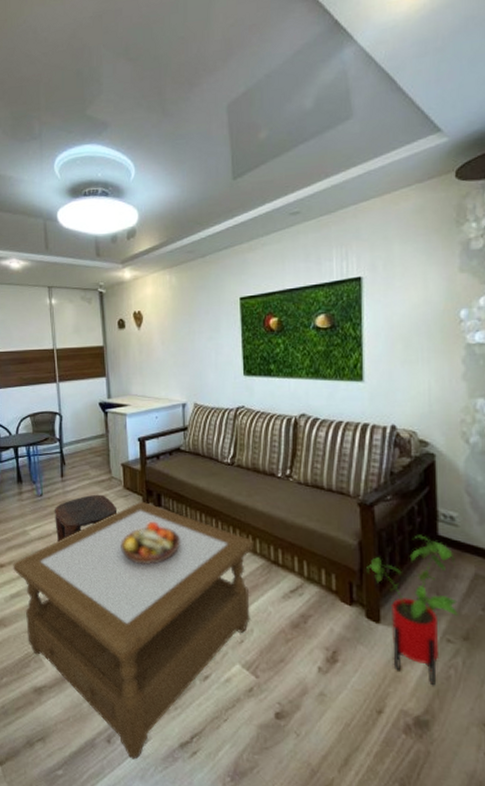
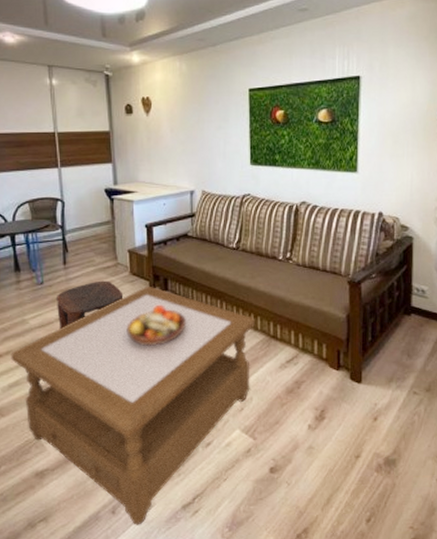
house plant: present [367,535,459,685] -> none [352,306,424,430]

